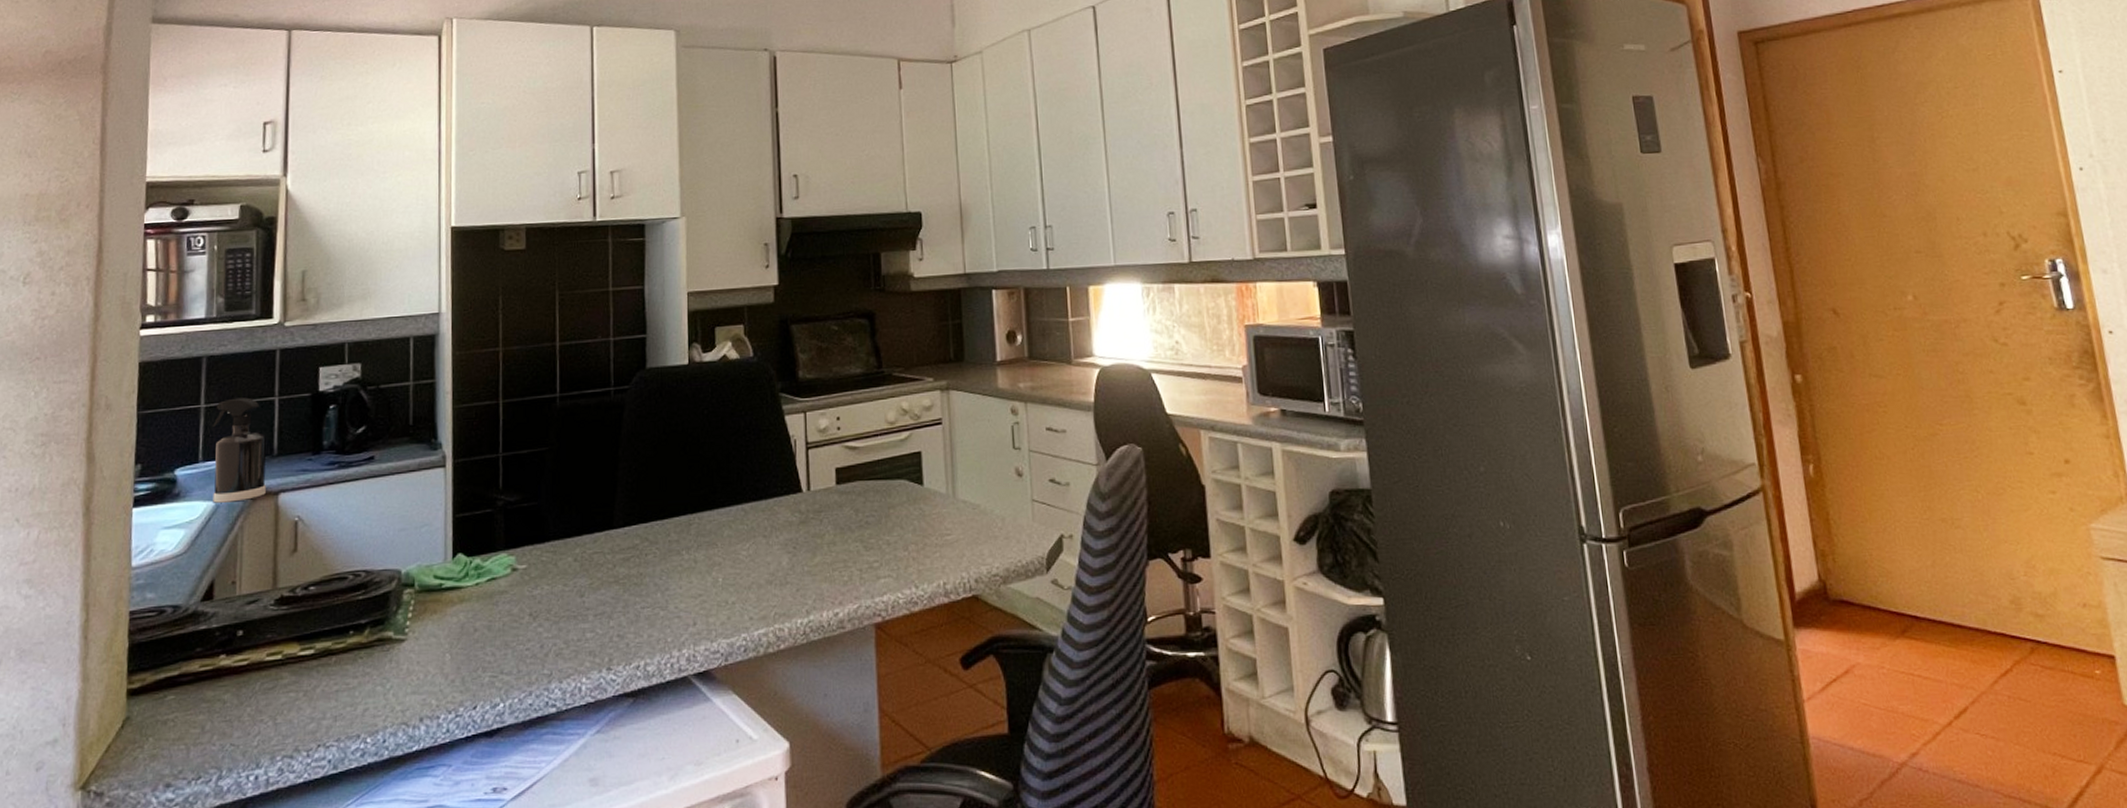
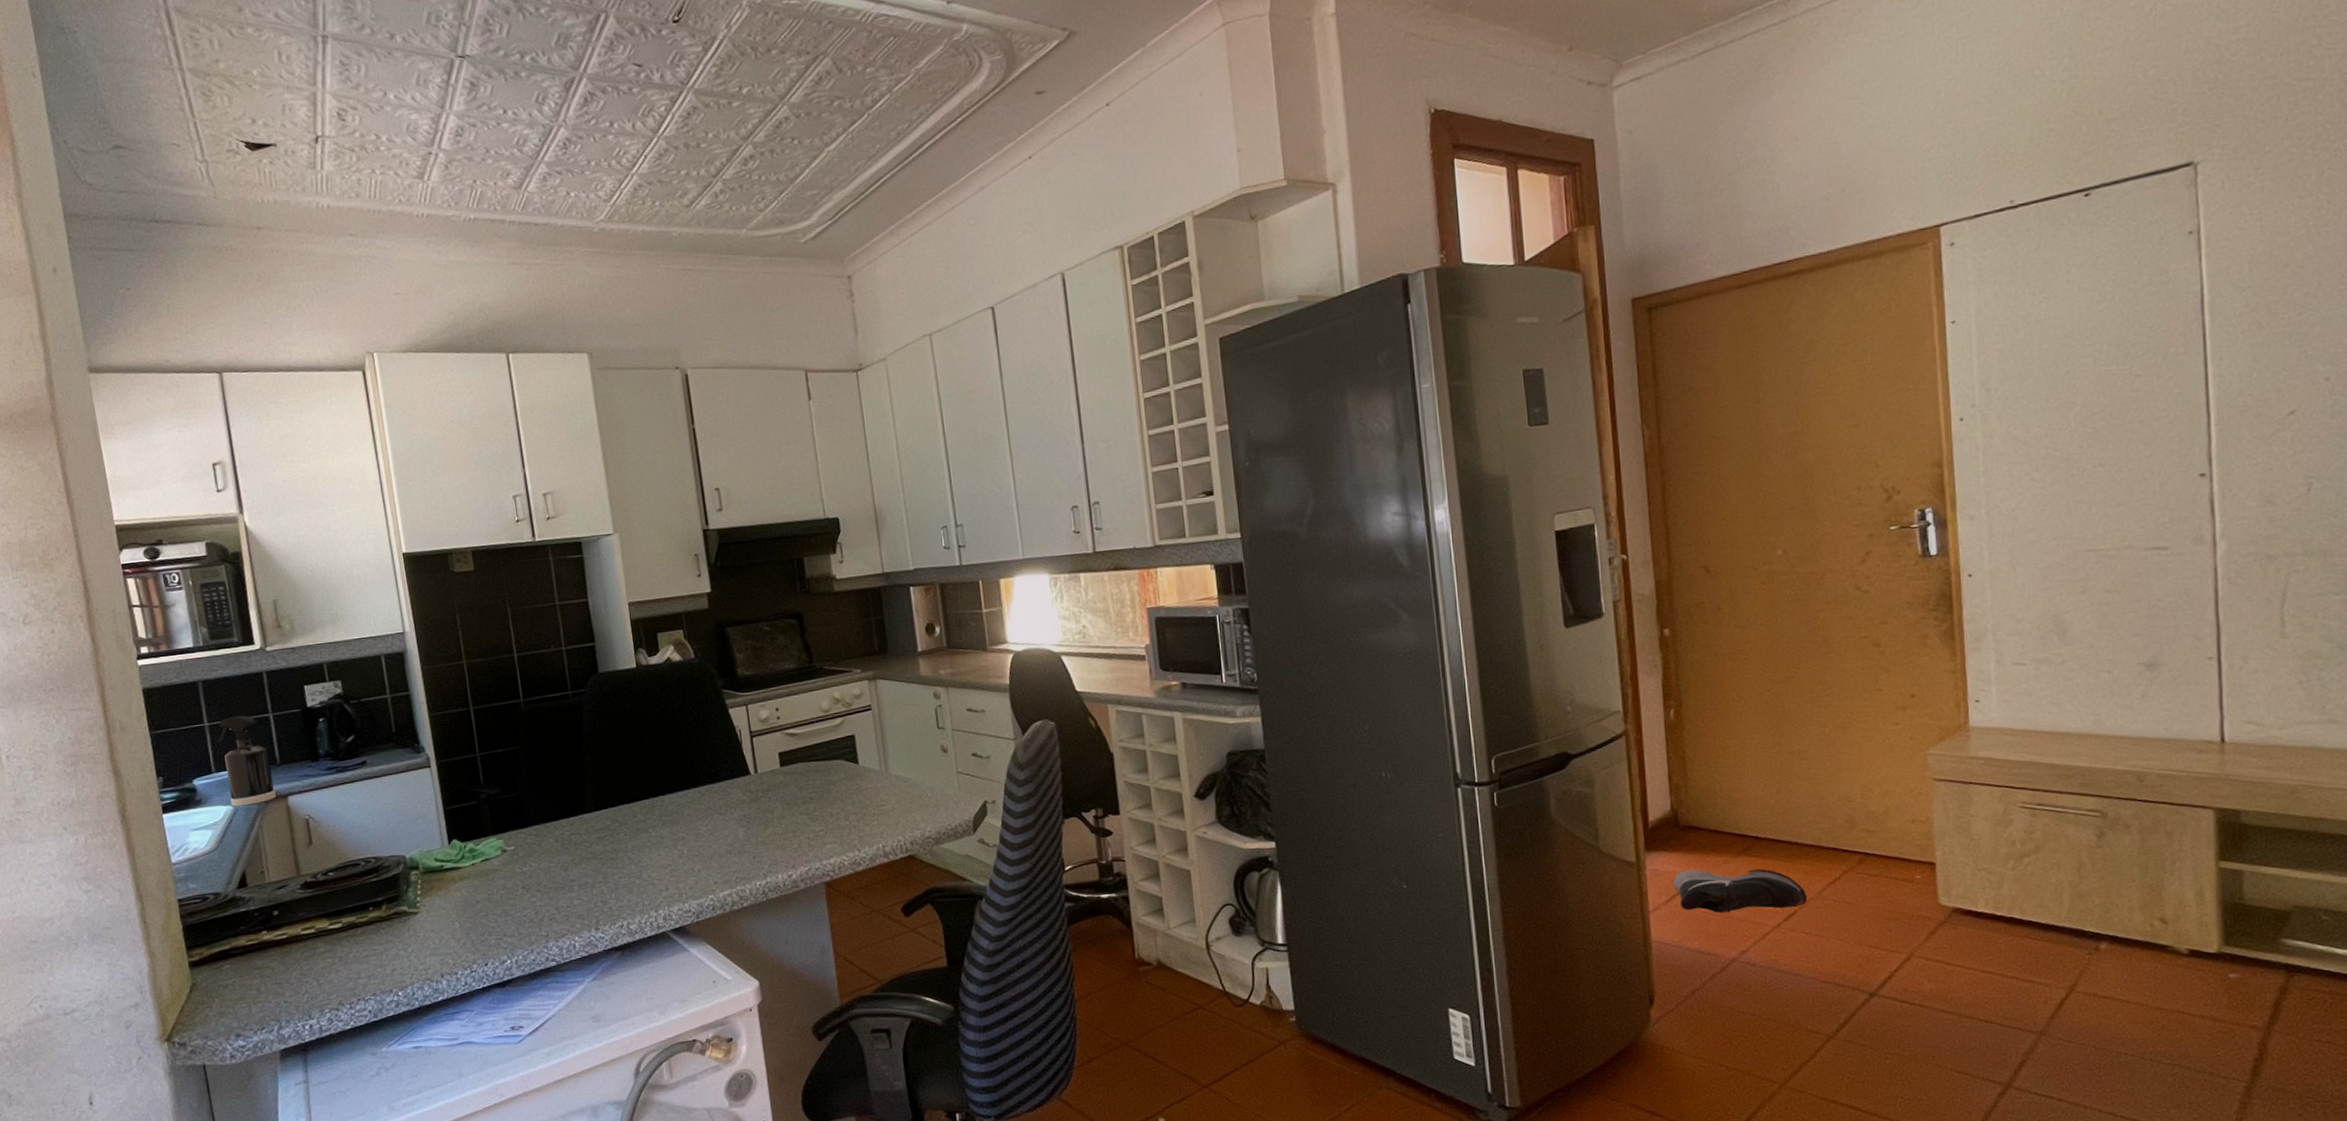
shoe: none [1827,652,1979,707] -> present [1673,868,1808,913]

